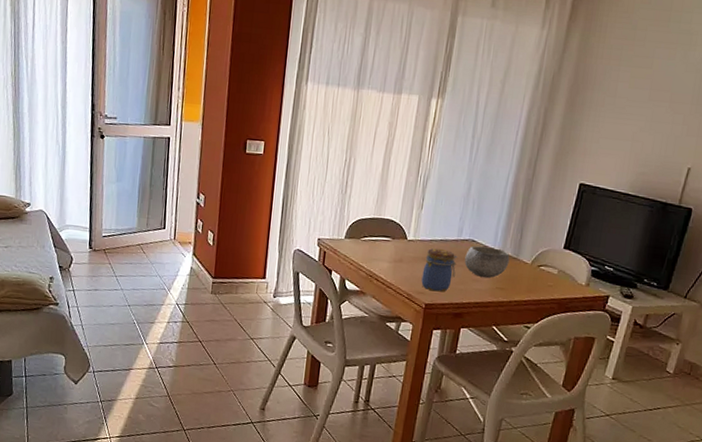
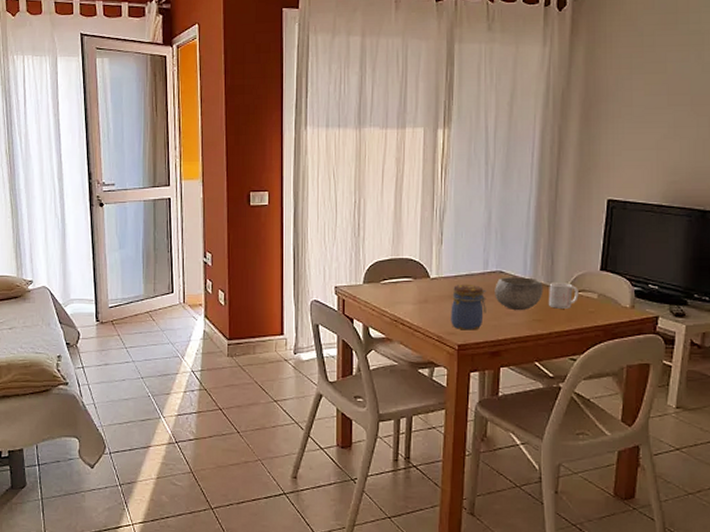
mug: none [512,255,541,281] -> present [548,283,579,309]

